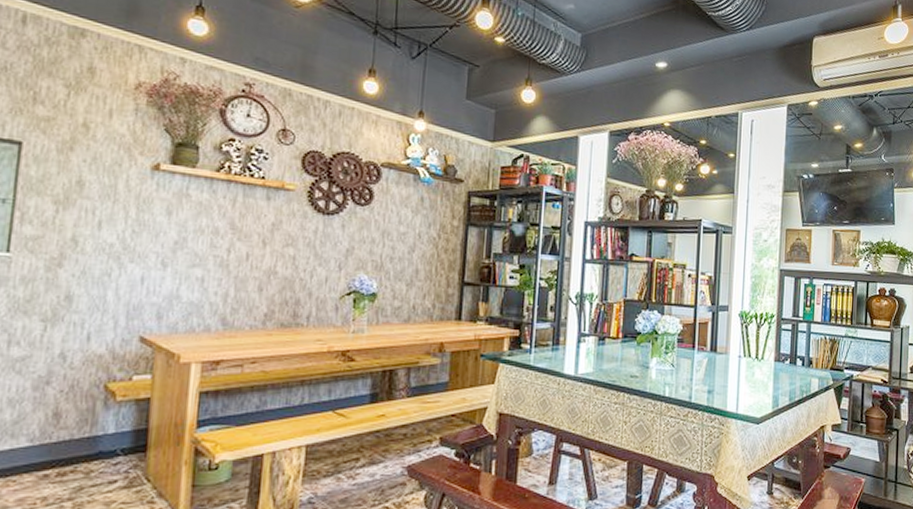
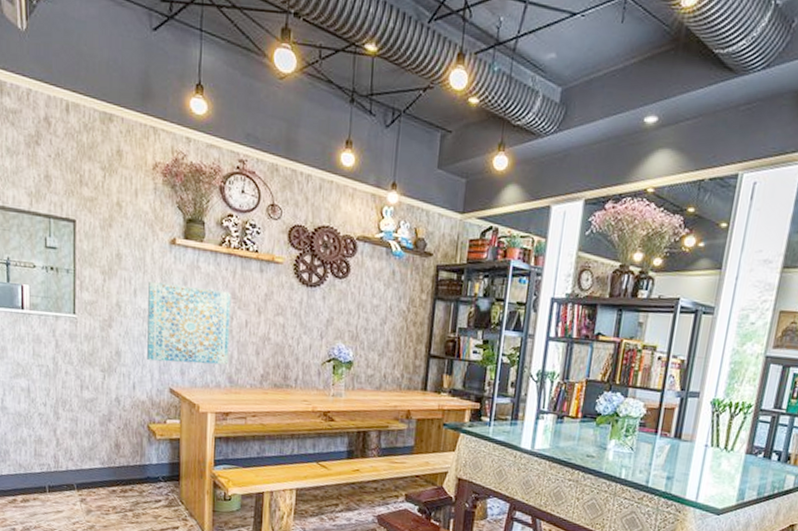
wall art: none [110,212,230,305] -> present [147,282,231,365]

